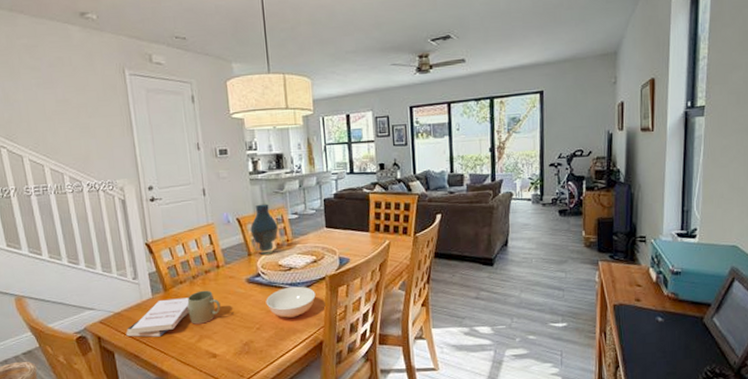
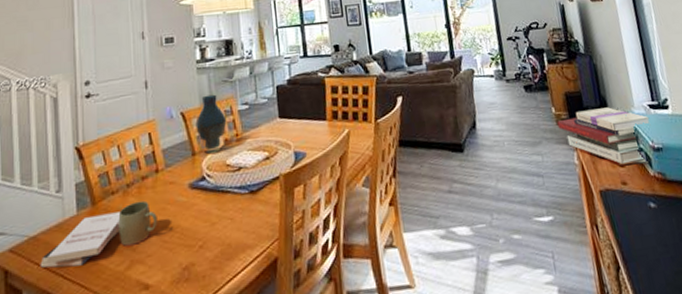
bowl: present [265,286,316,318] -> none [211,189,269,231]
books: none [585,233,675,285] -> present [557,107,651,165]

